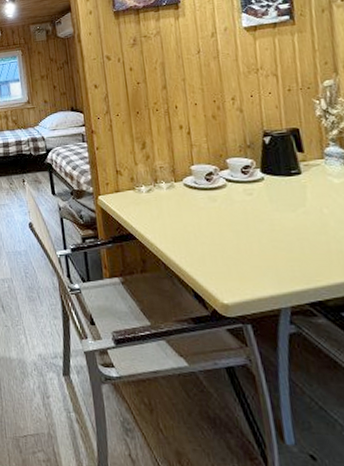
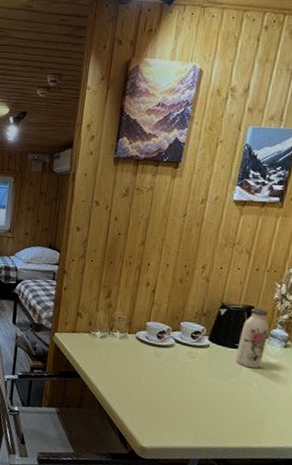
water bottle: none [292,129,326,194] -> present [235,308,270,369]

